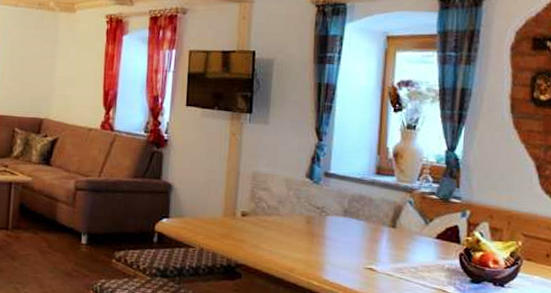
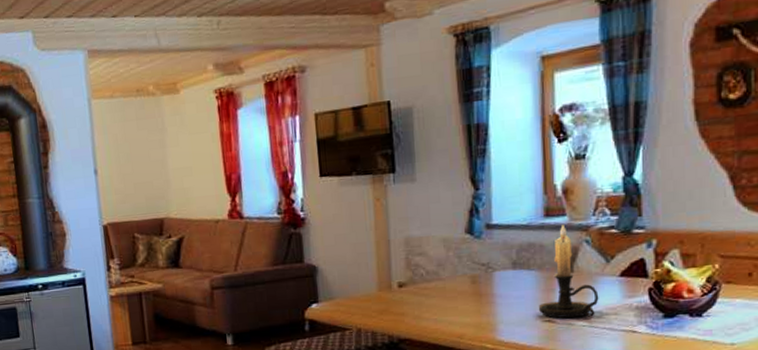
candle holder: none [363,184,416,271] -> present [539,225,599,319]

